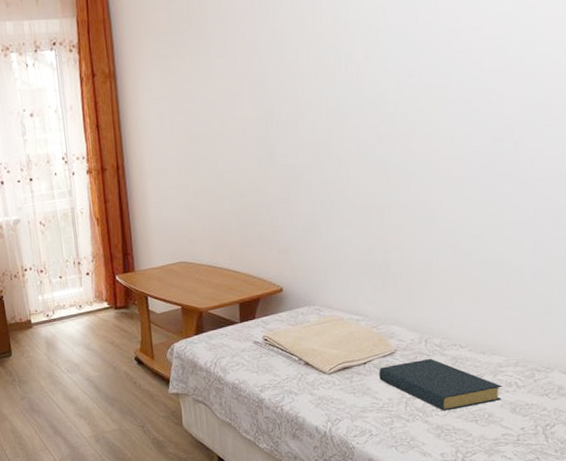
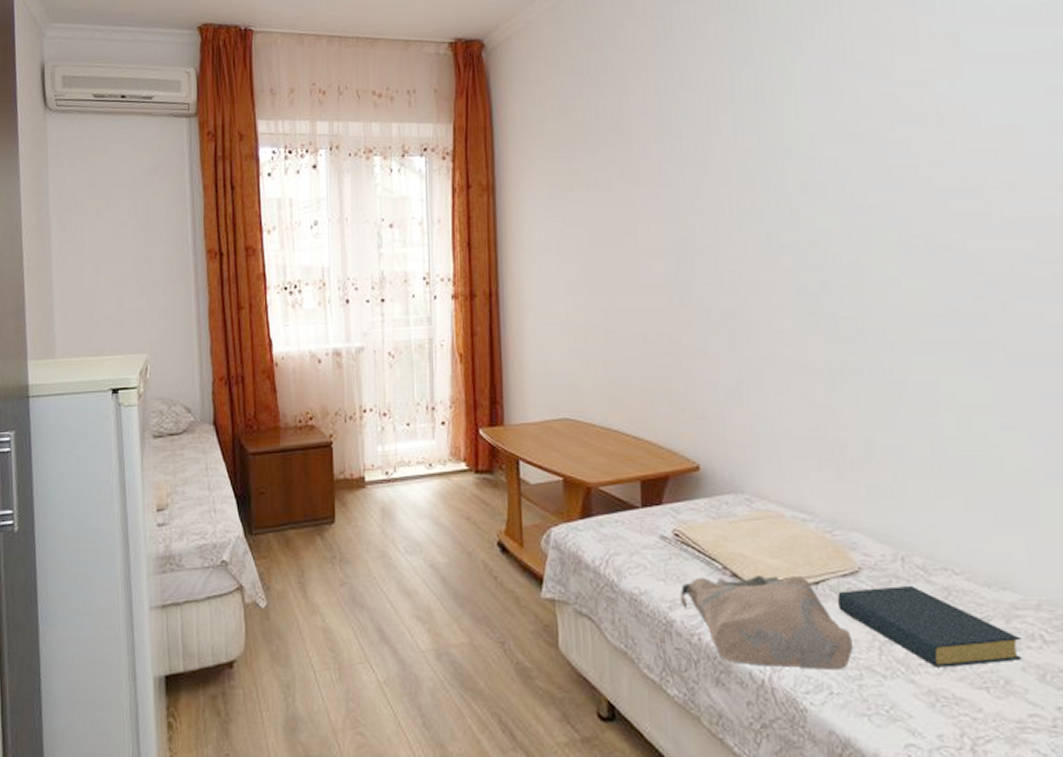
tote bag: none [268,360,387,423] -> present [679,574,853,670]

